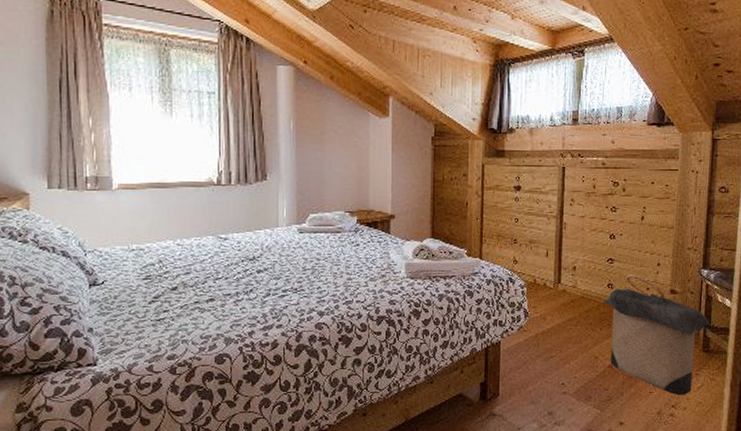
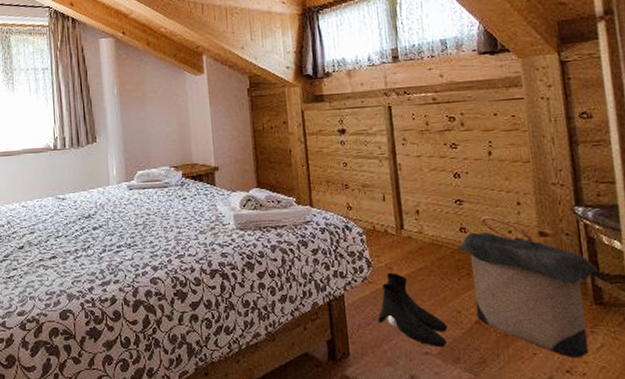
boots: none [527,322,585,388] -> present [377,272,448,348]

